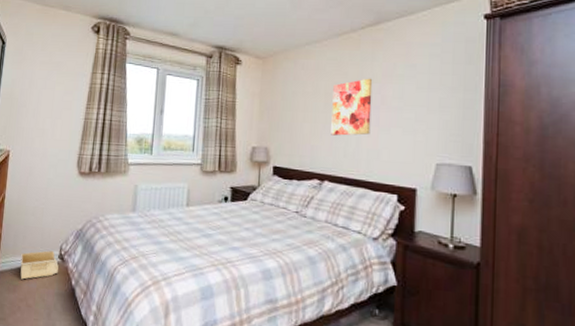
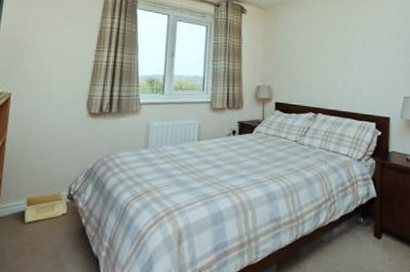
wall art: present [331,78,373,136] -> none [323,27,355,75]

